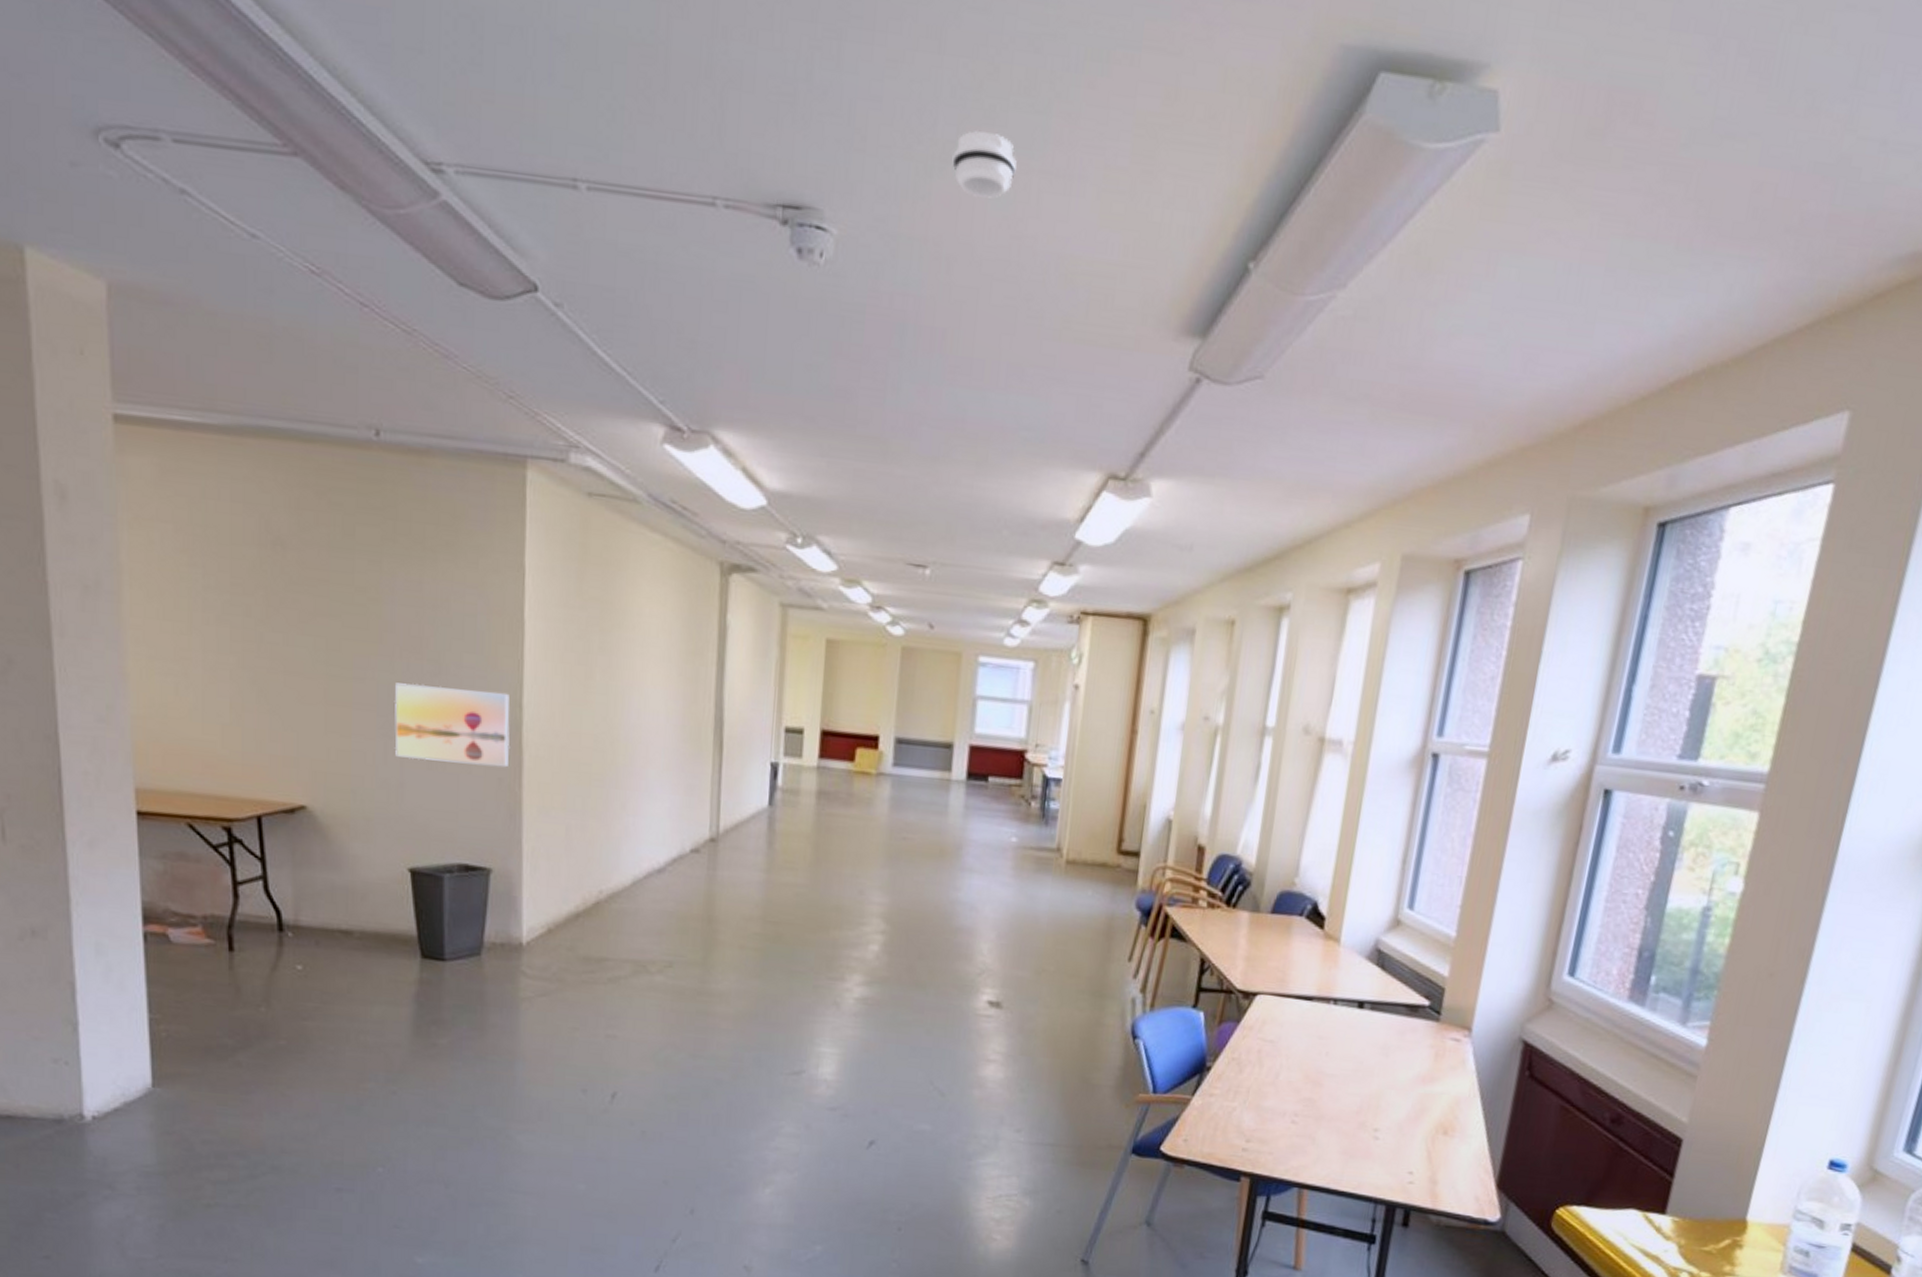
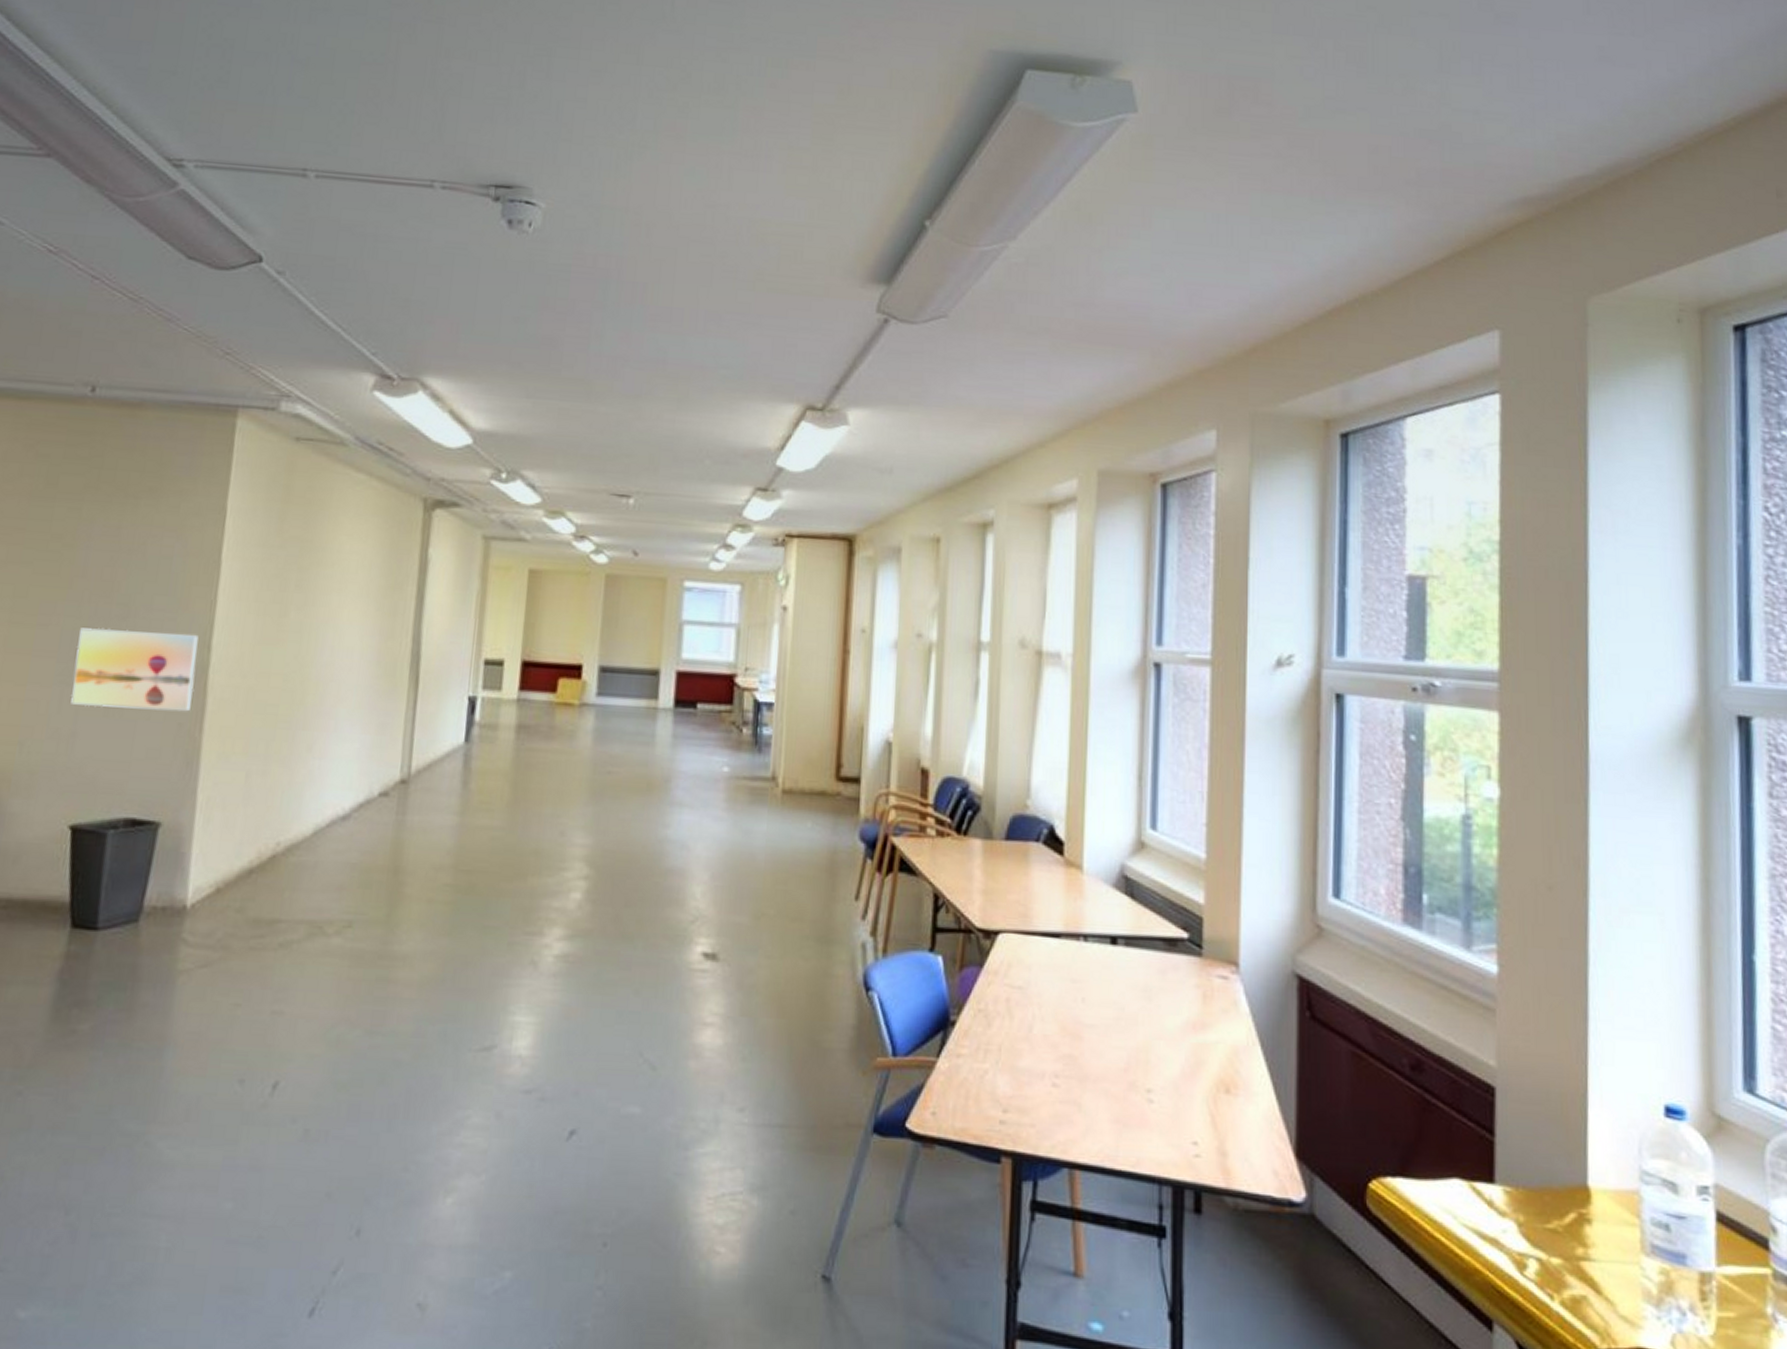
smoke detector: present [952,130,1017,198] -> none [650,122,709,175]

